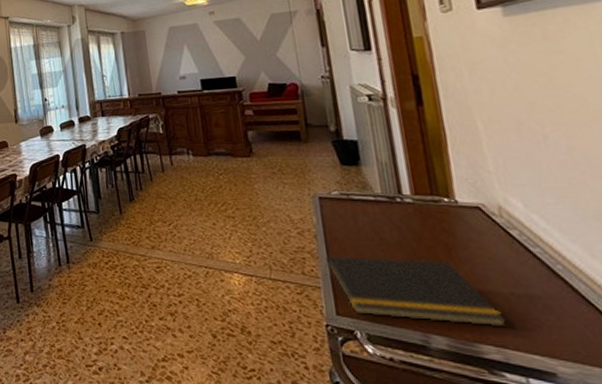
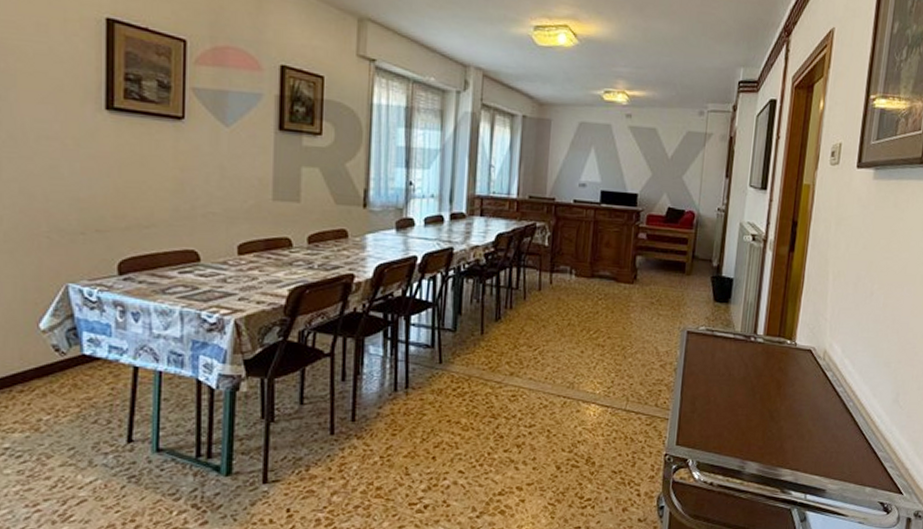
notepad: present [325,255,507,327] -> none [675,389,804,454]

